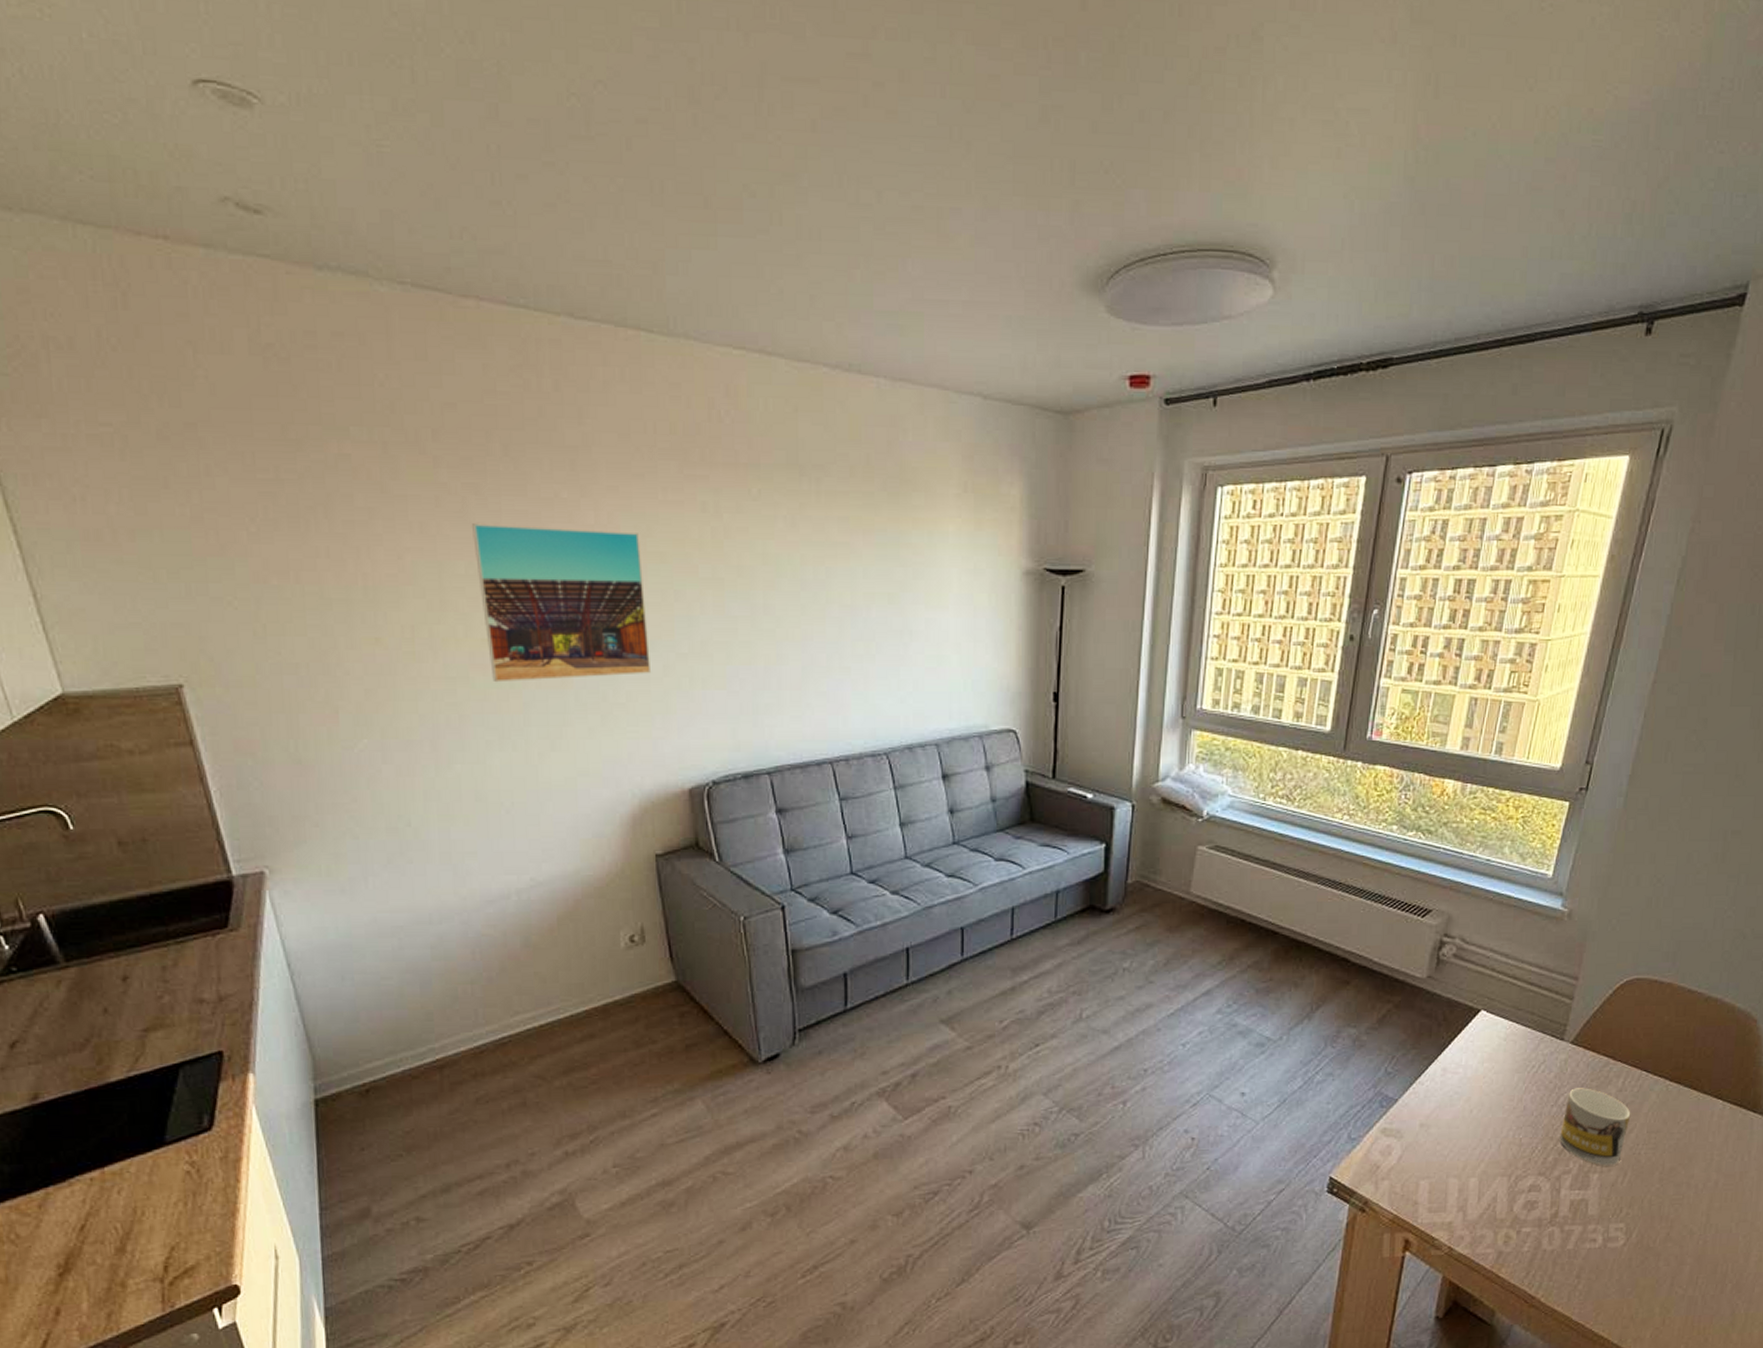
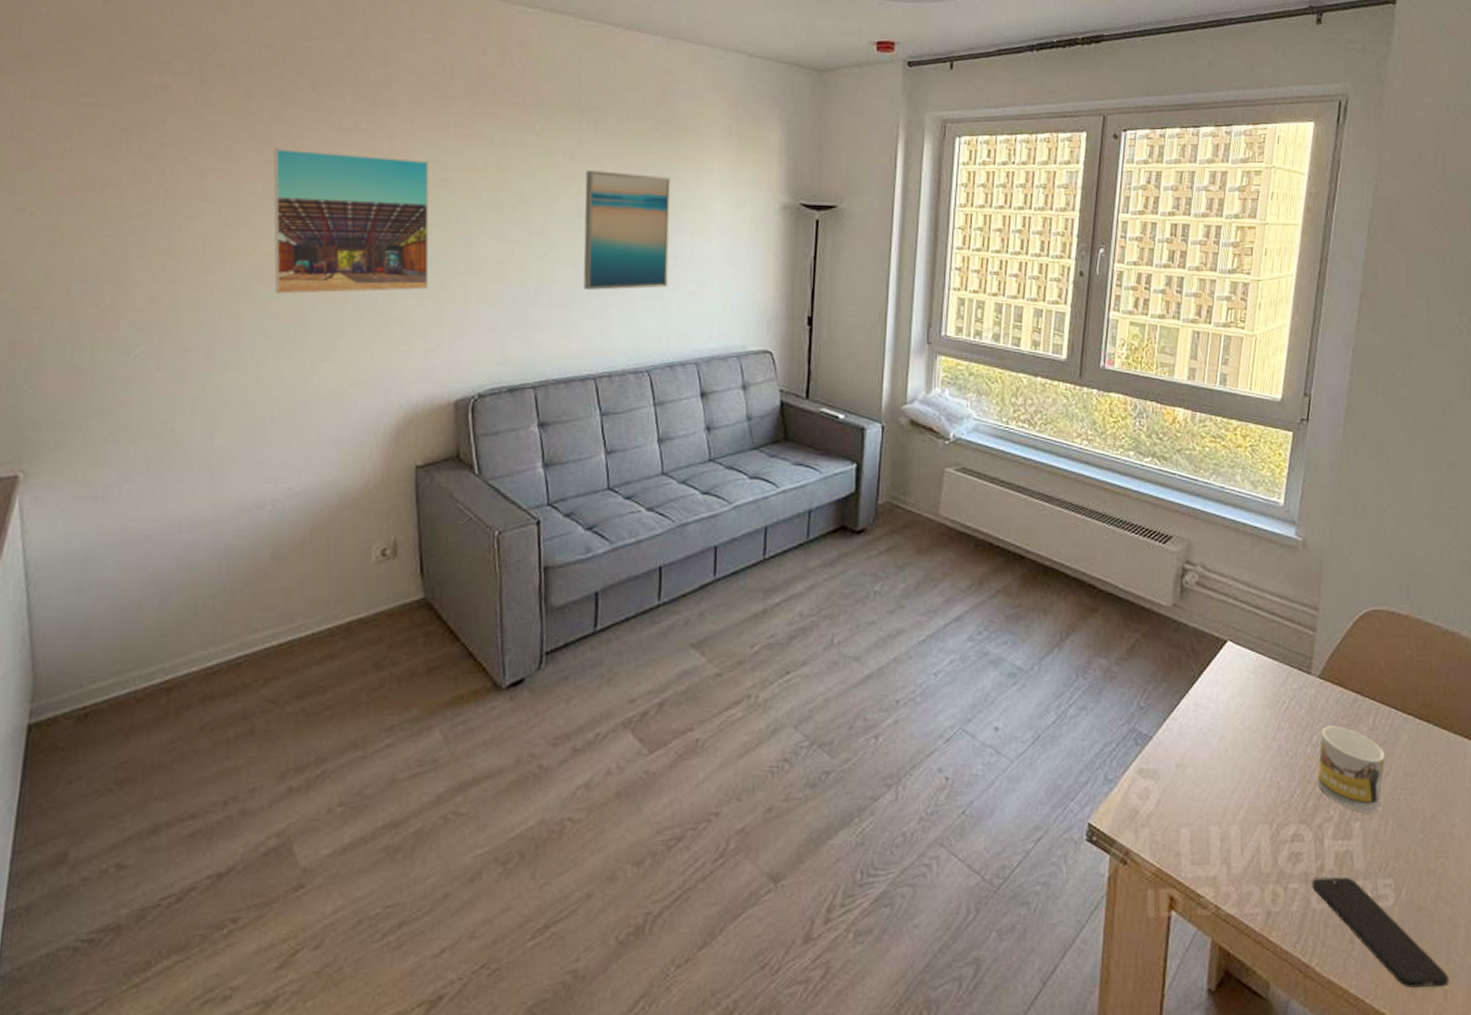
wall art: none [809,538,903,669] -> present [583,170,671,290]
smartphone: none [1545,1222,1669,1315] -> present [1312,877,1449,988]

